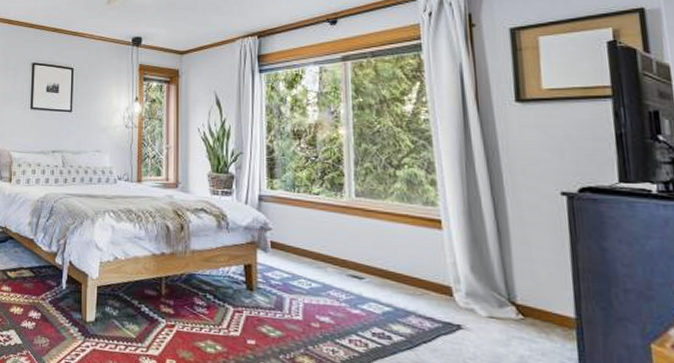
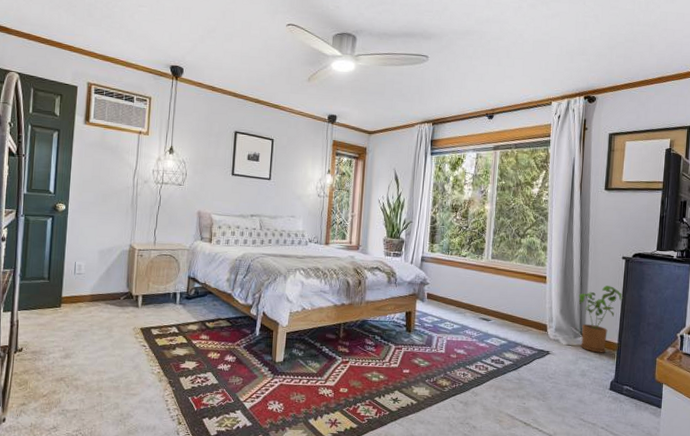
house plant: none [497,233,573,332] -> present [579,285,623,353]

